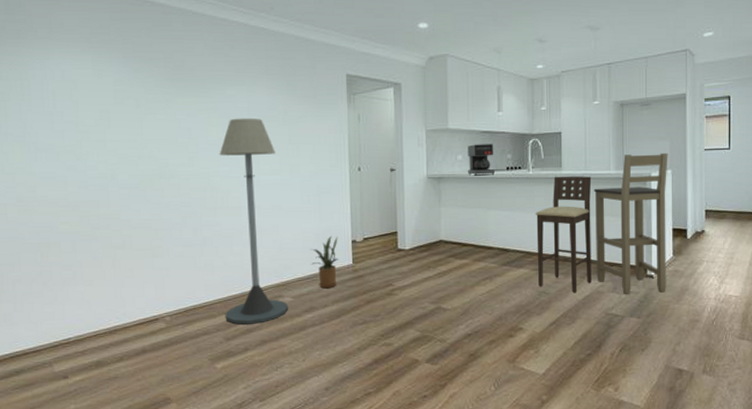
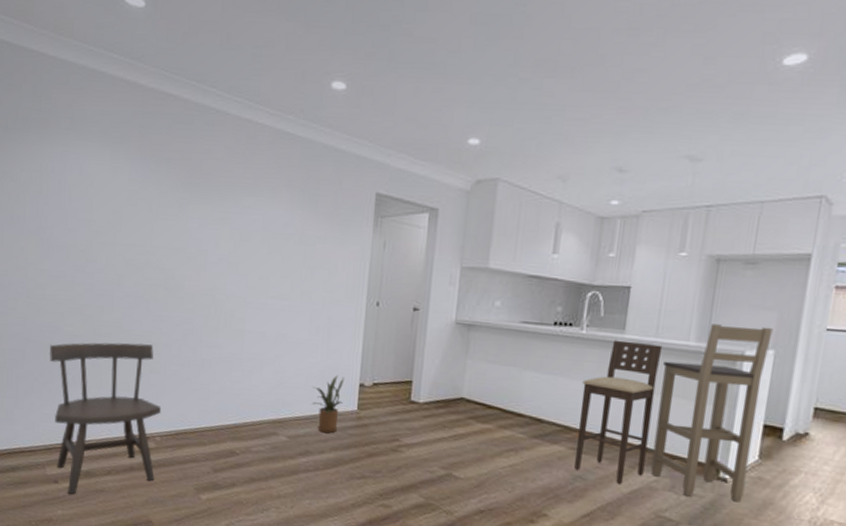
dining chair: none [46,230,169,387] -> present [49,342,162,495]
floor lamp: present [219,118,289,325] -> none [215,232,287,460]
coffee maker: present [467,144,495,176] -> none [505,290,542,330]

